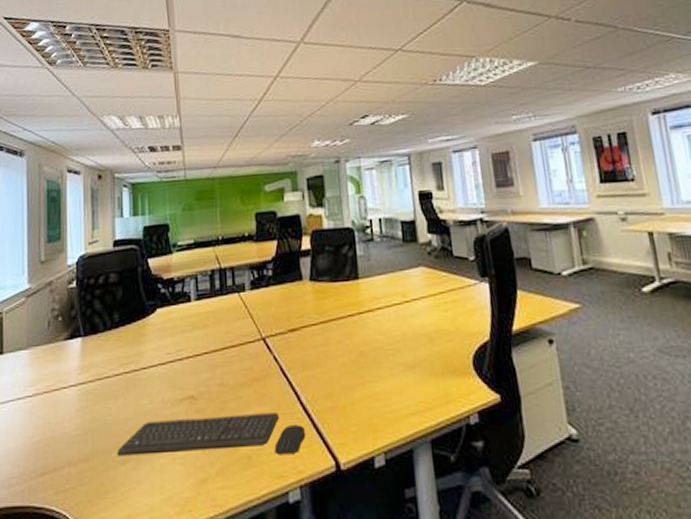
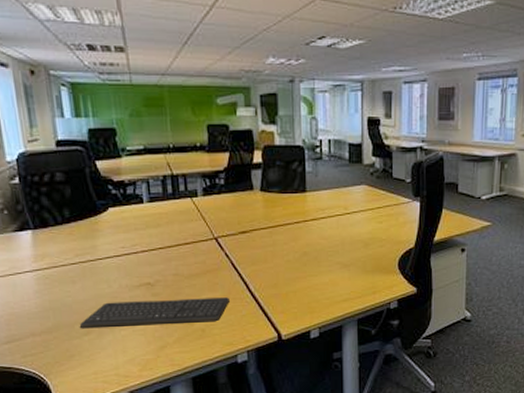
computer mouse: present [274,425,305,455] -> none [225,307,252,329]

